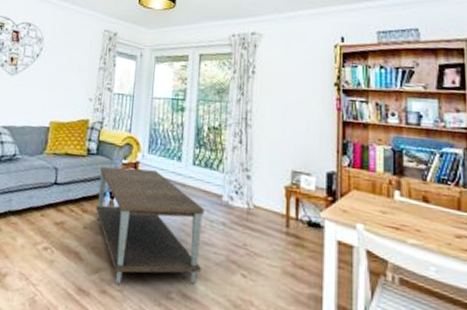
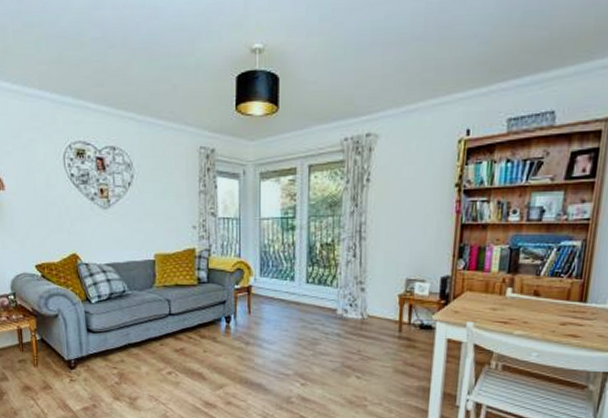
coffee table: present [95,166,204,285] -> none [212,291,319,396]

